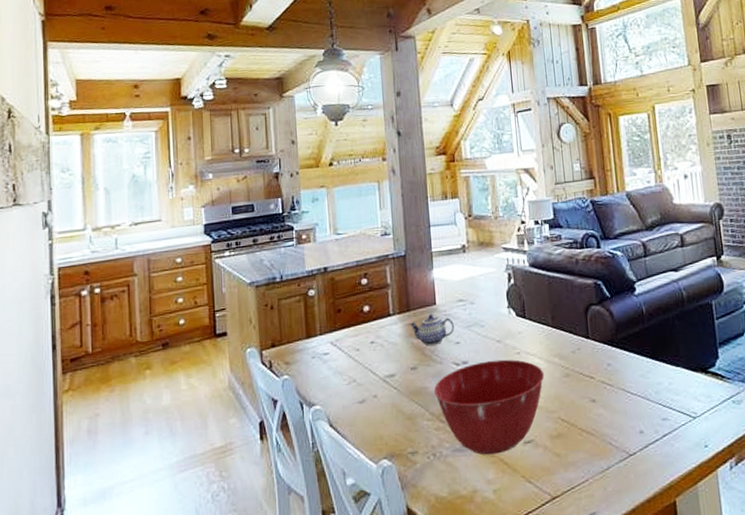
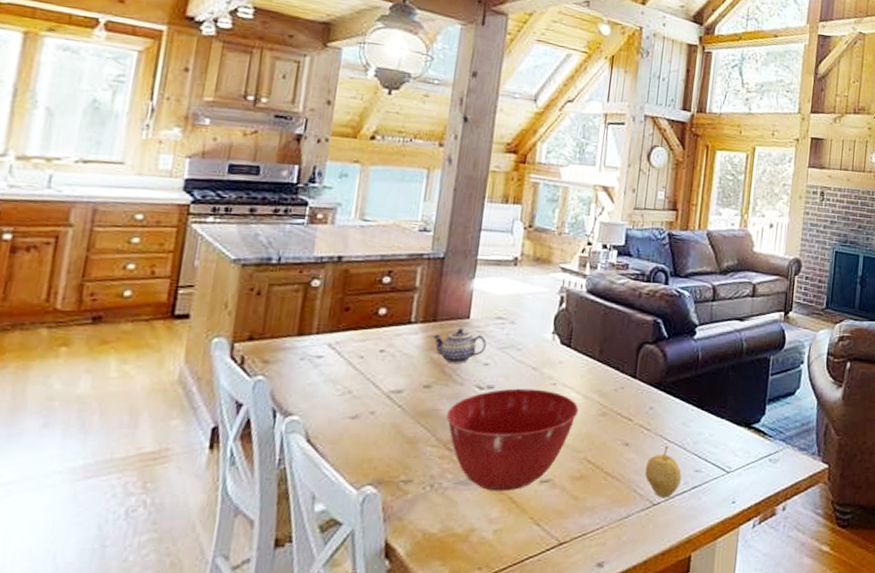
fruit: none [615,398,651,448] -> present [645,445,682,498]

